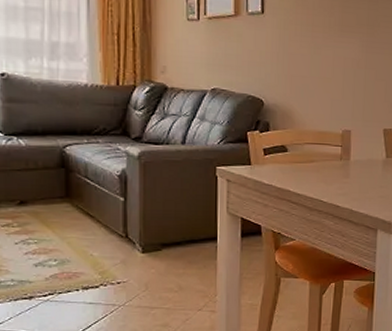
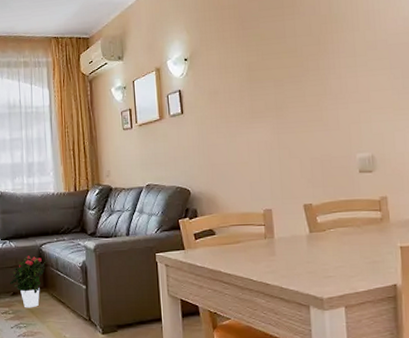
potted flower: none [14,157,73,221] -> present [9,256,47,308]

